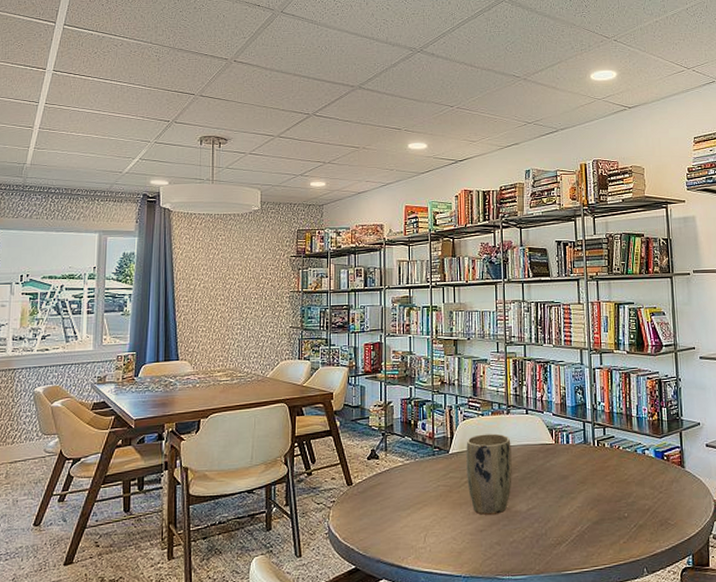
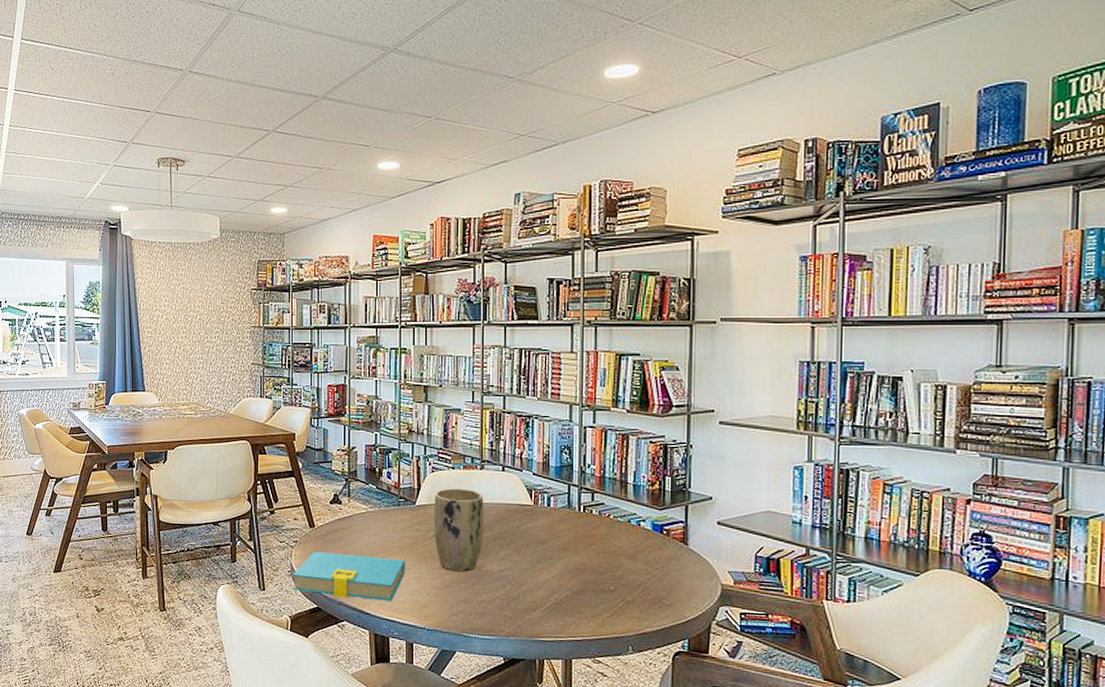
book: none [330,508,442,555] -> present [292,552,406,601]

